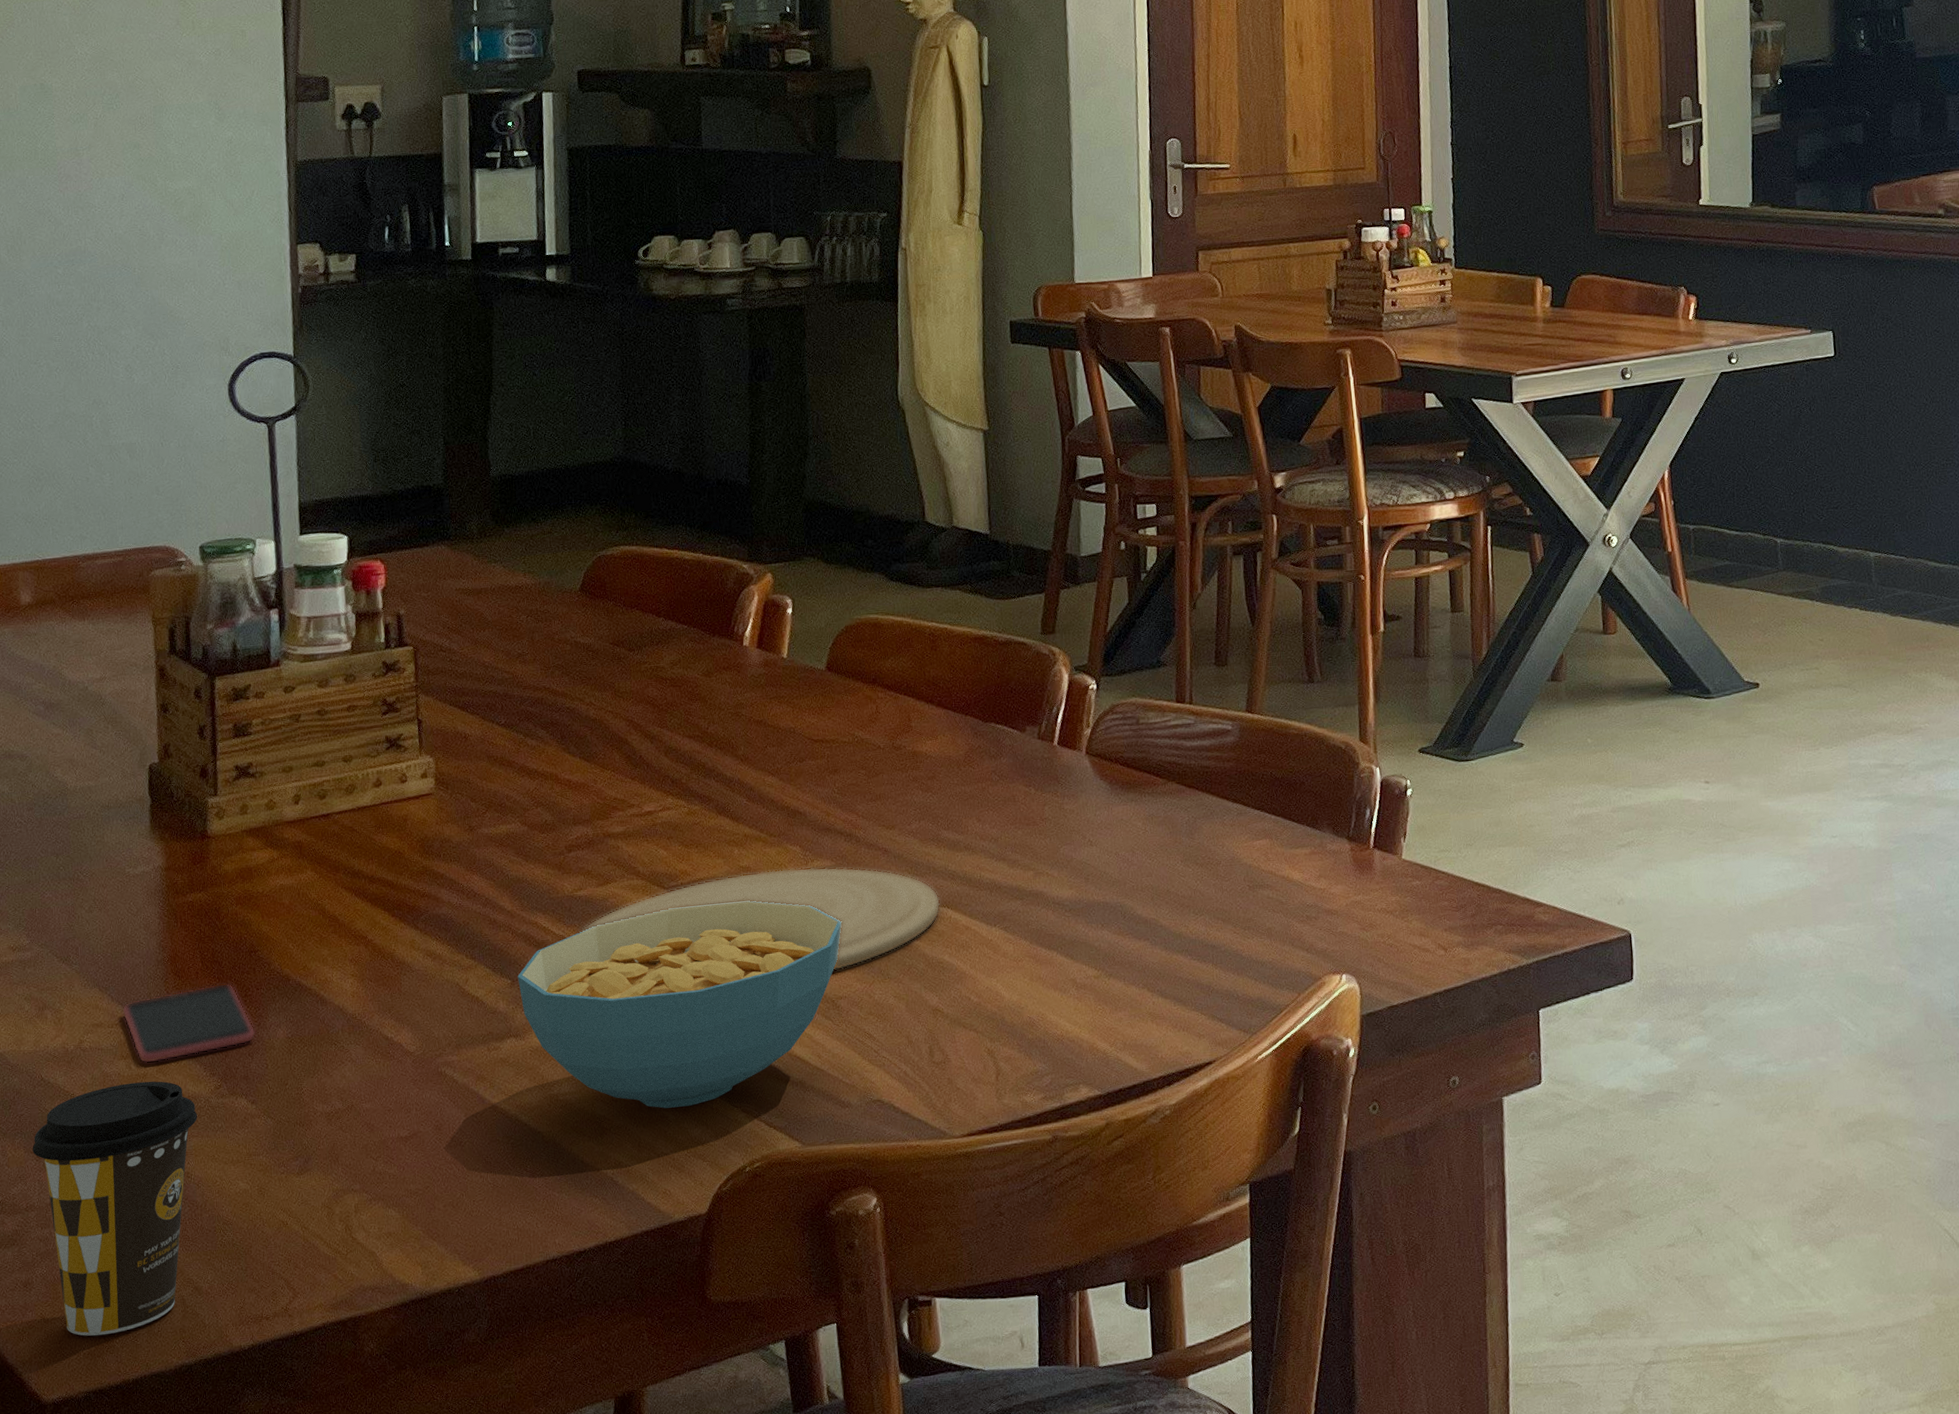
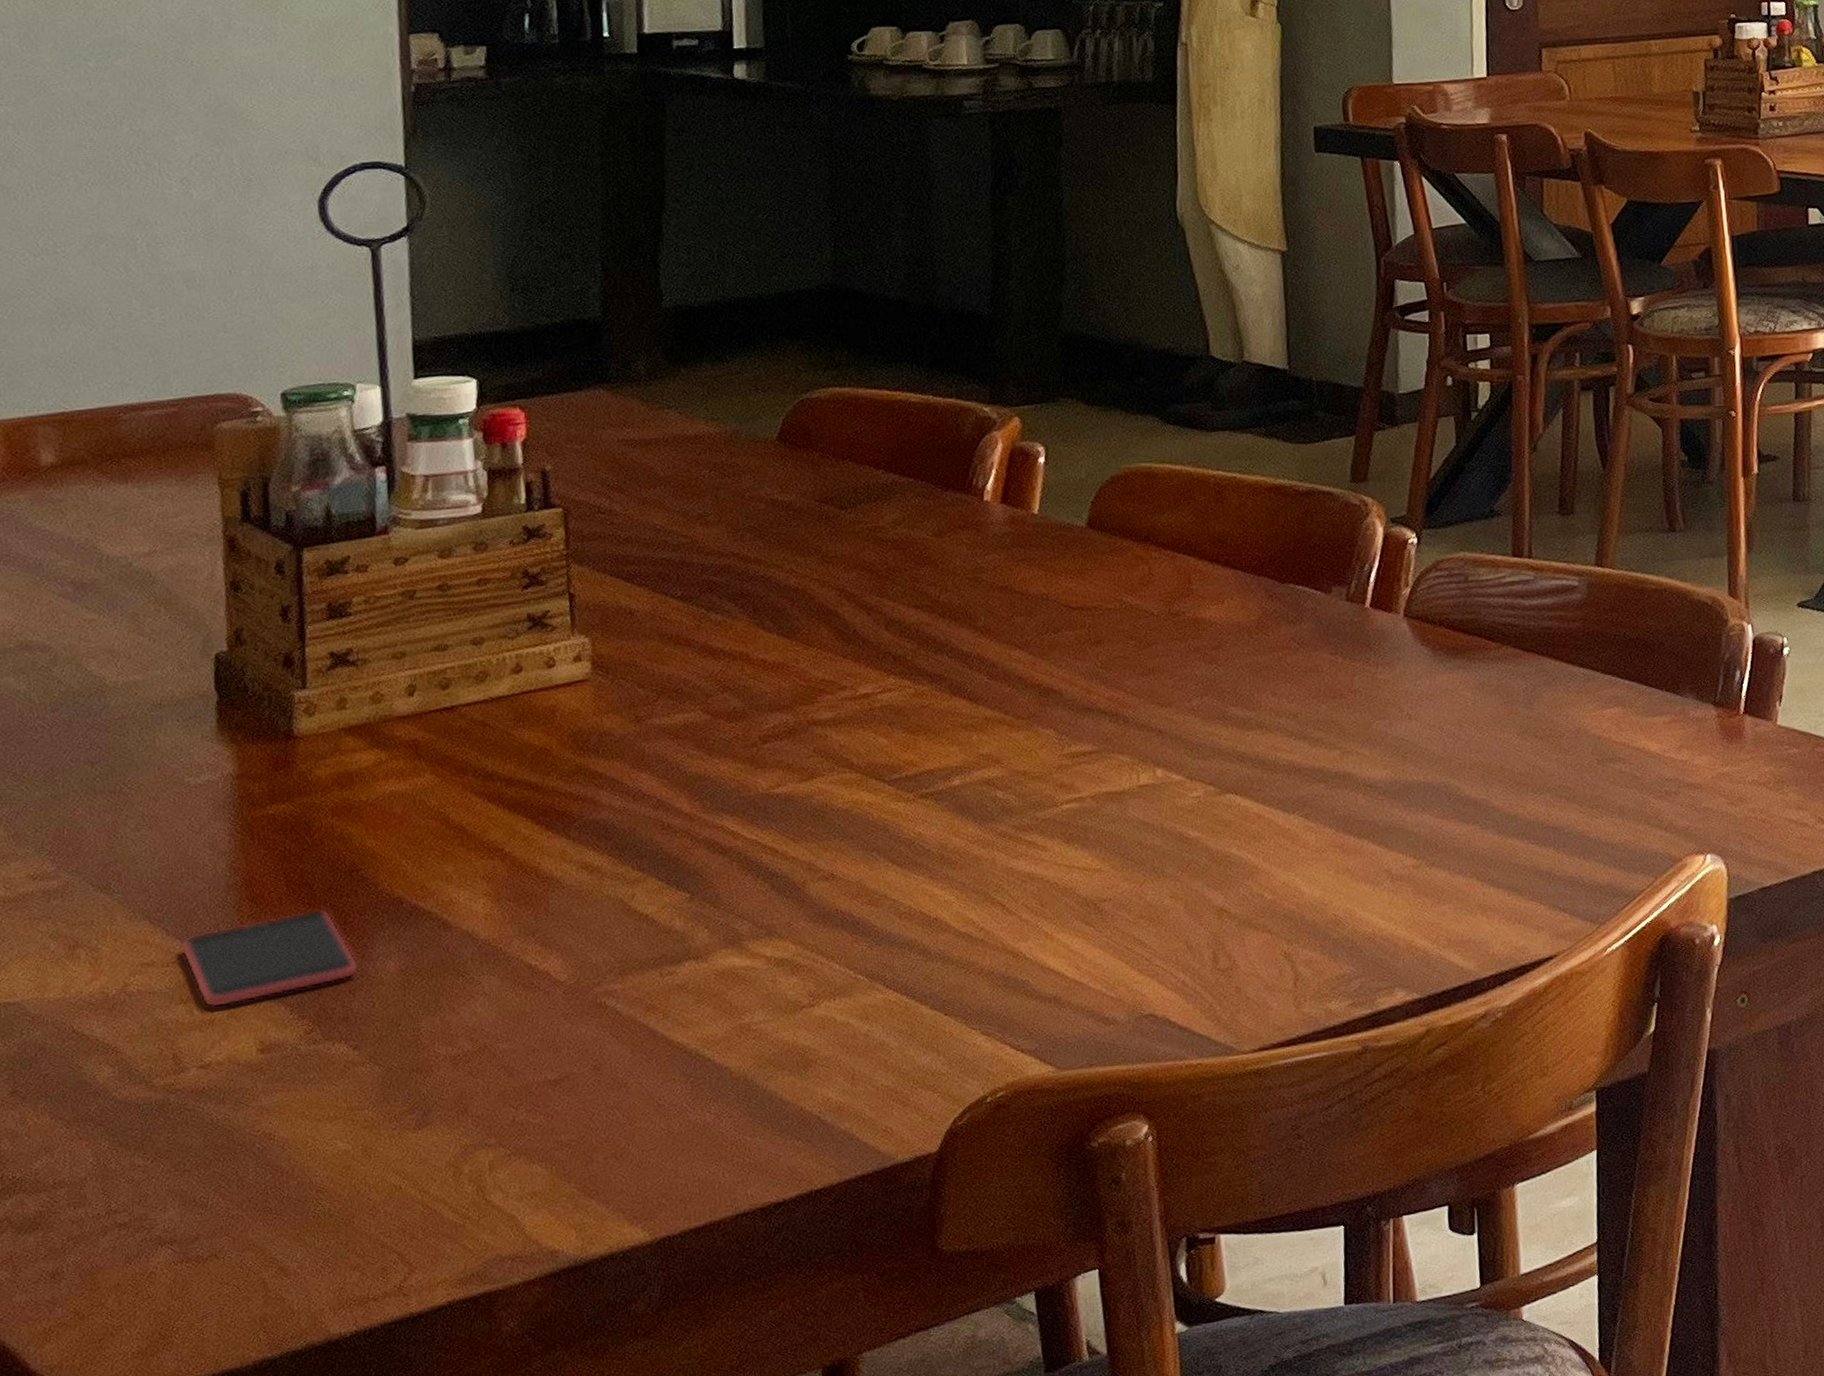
coffee cup: present [32,1081,197,1336] -> none [61,1027,282,1332]
cereal bowl: present [517,900,842,1109] -> none [698,793,1107,1035]
plate: present [579,866,941,971] -> none [777,751,1228,870]

